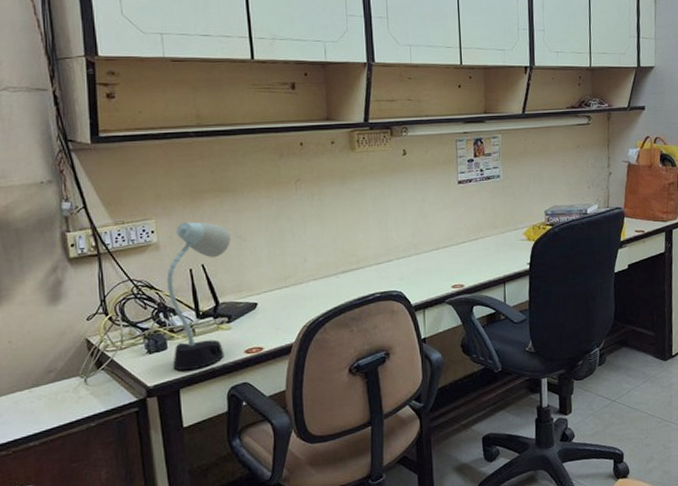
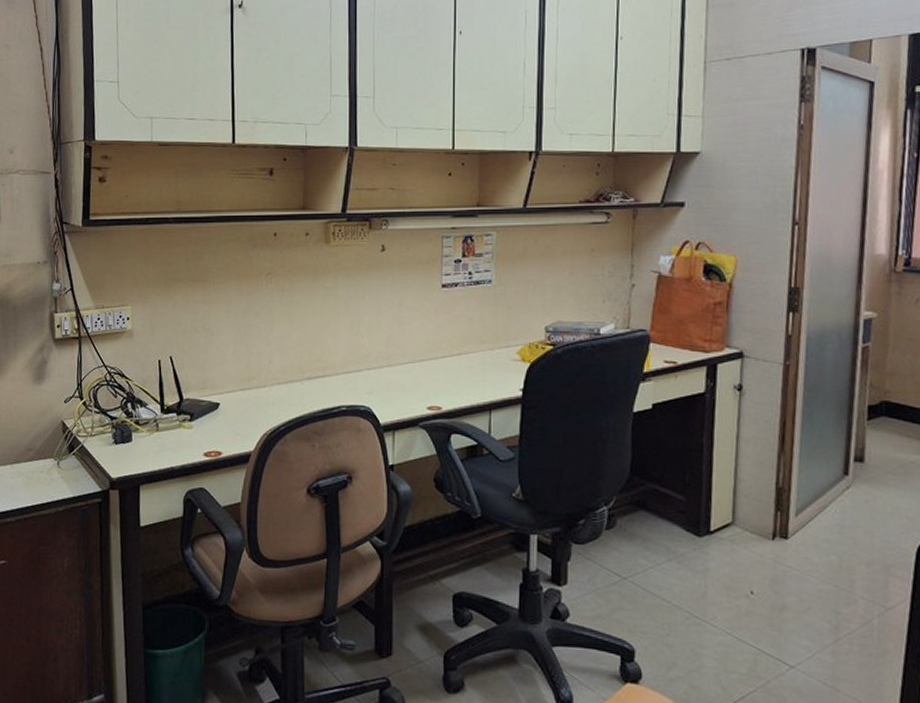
desk lamp: present [166,222,231,371] -> none [135,311,199,467]

